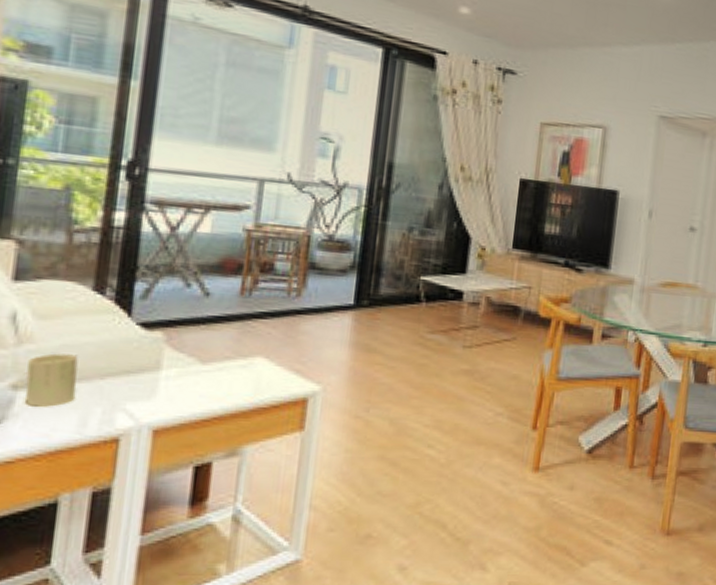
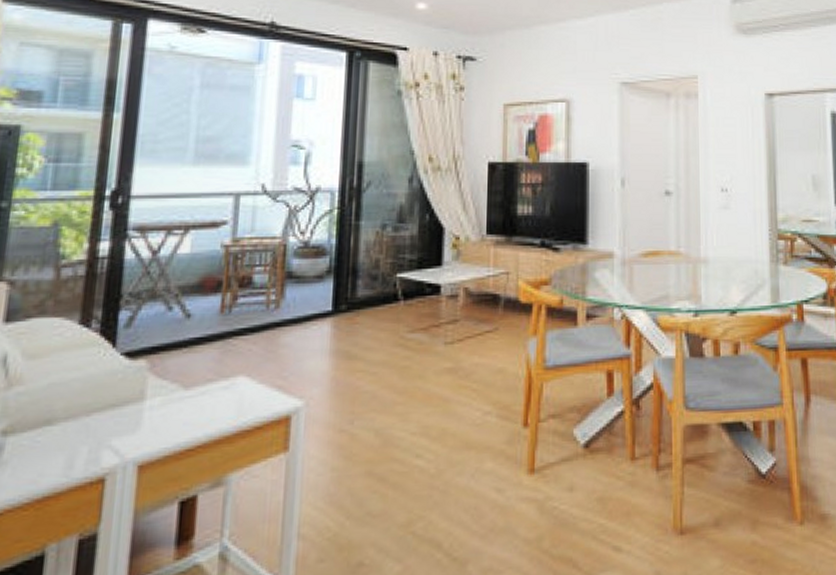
candle: present [25,353,78,407] -> none [14,392,65,452]

